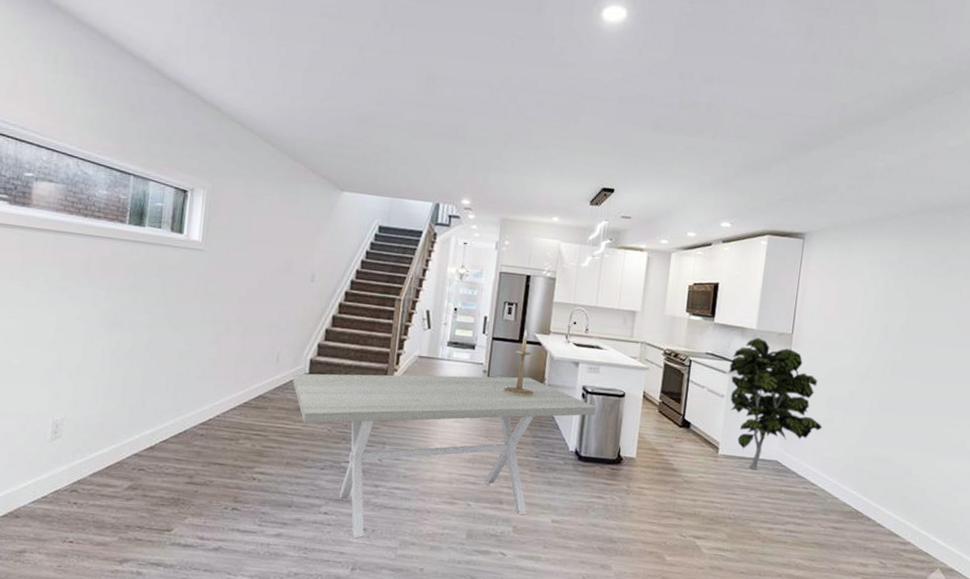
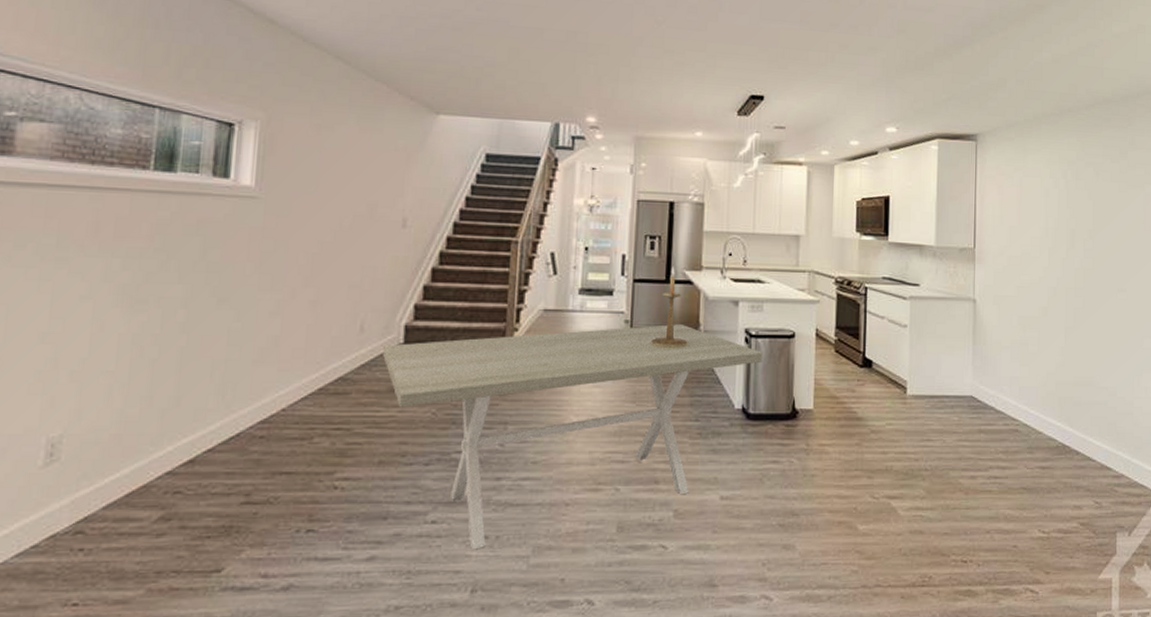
indoor plant: present [729,337,823,470] -> none [910,255,1017,409]

